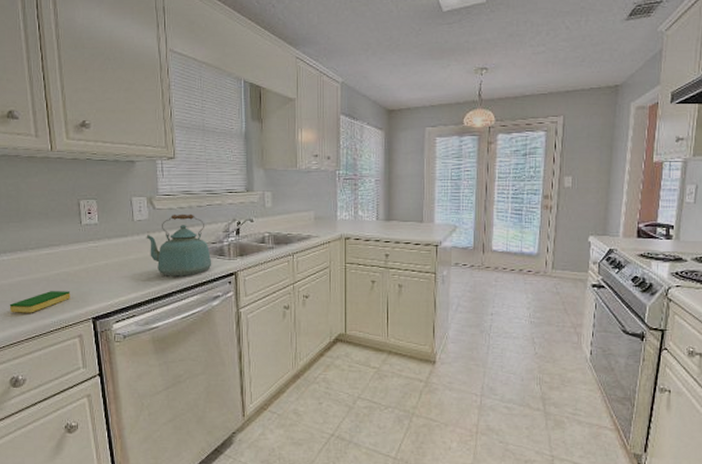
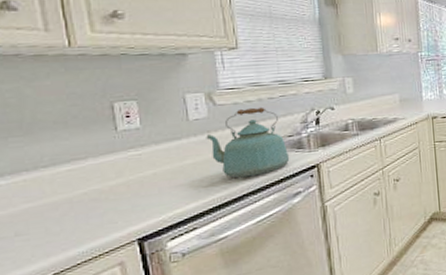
dish sponge: present [9,291,71,313] -> none [11,212,105,251]

